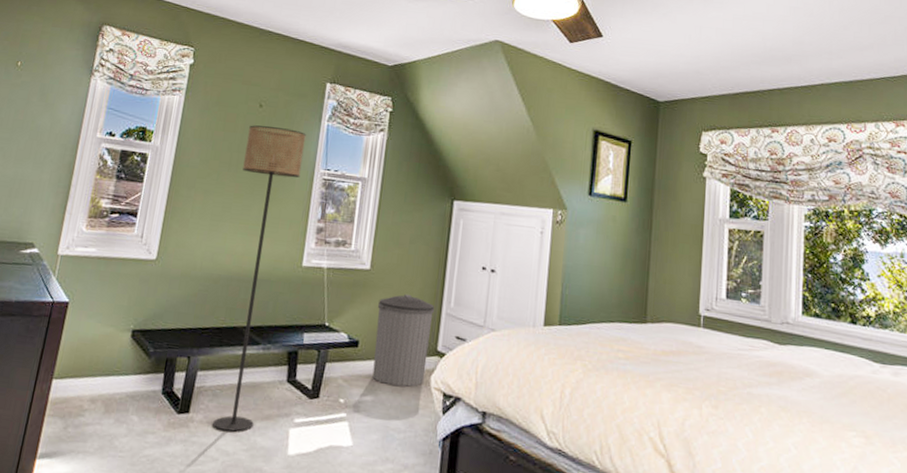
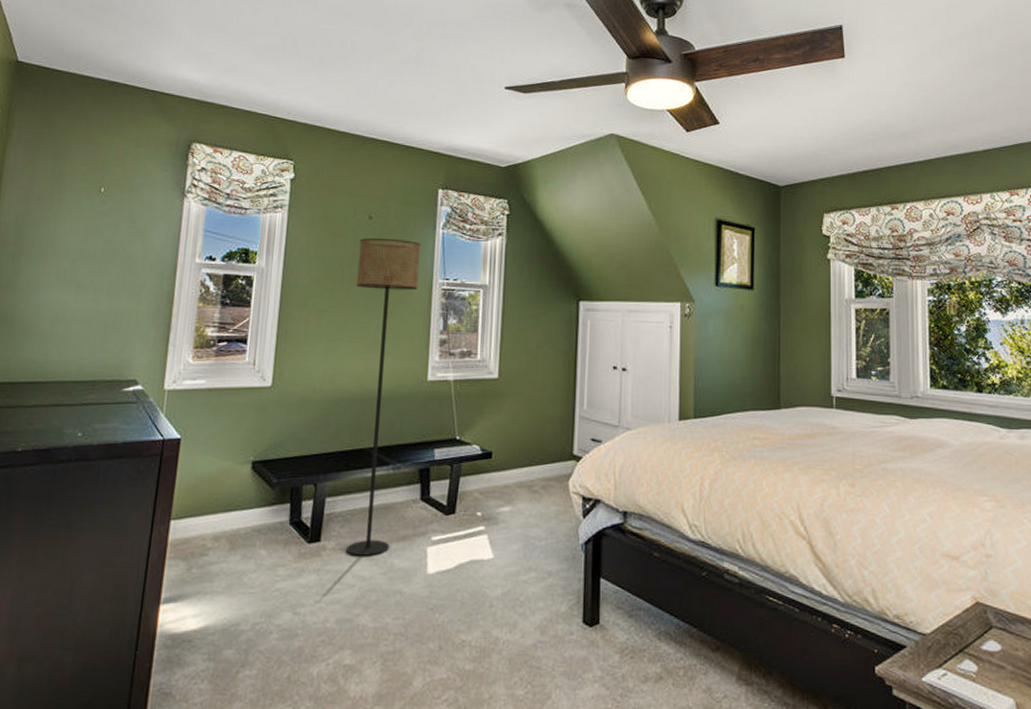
trash can: present [372,293,435,387] -> none [508,400,568,495]

